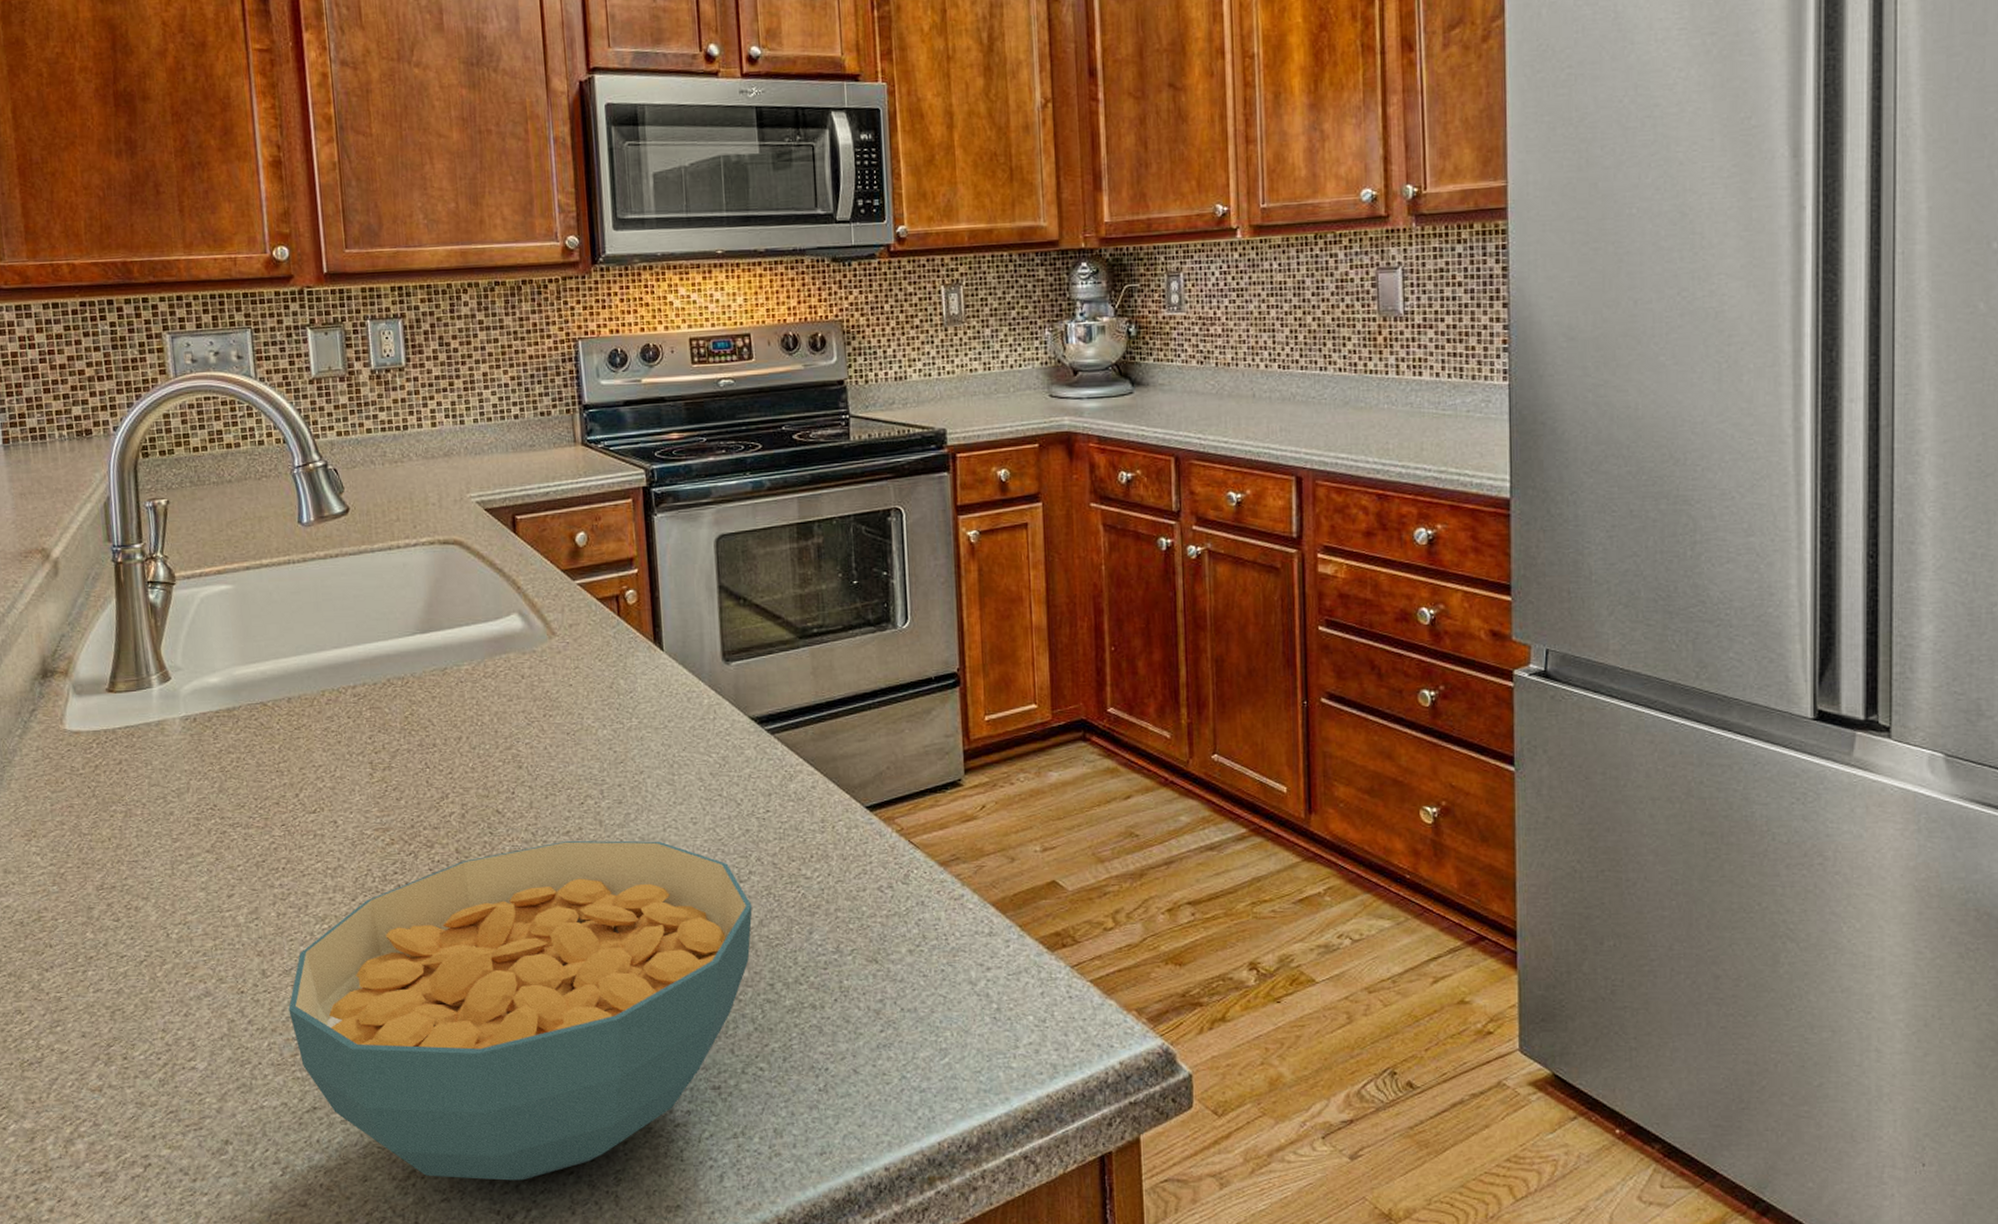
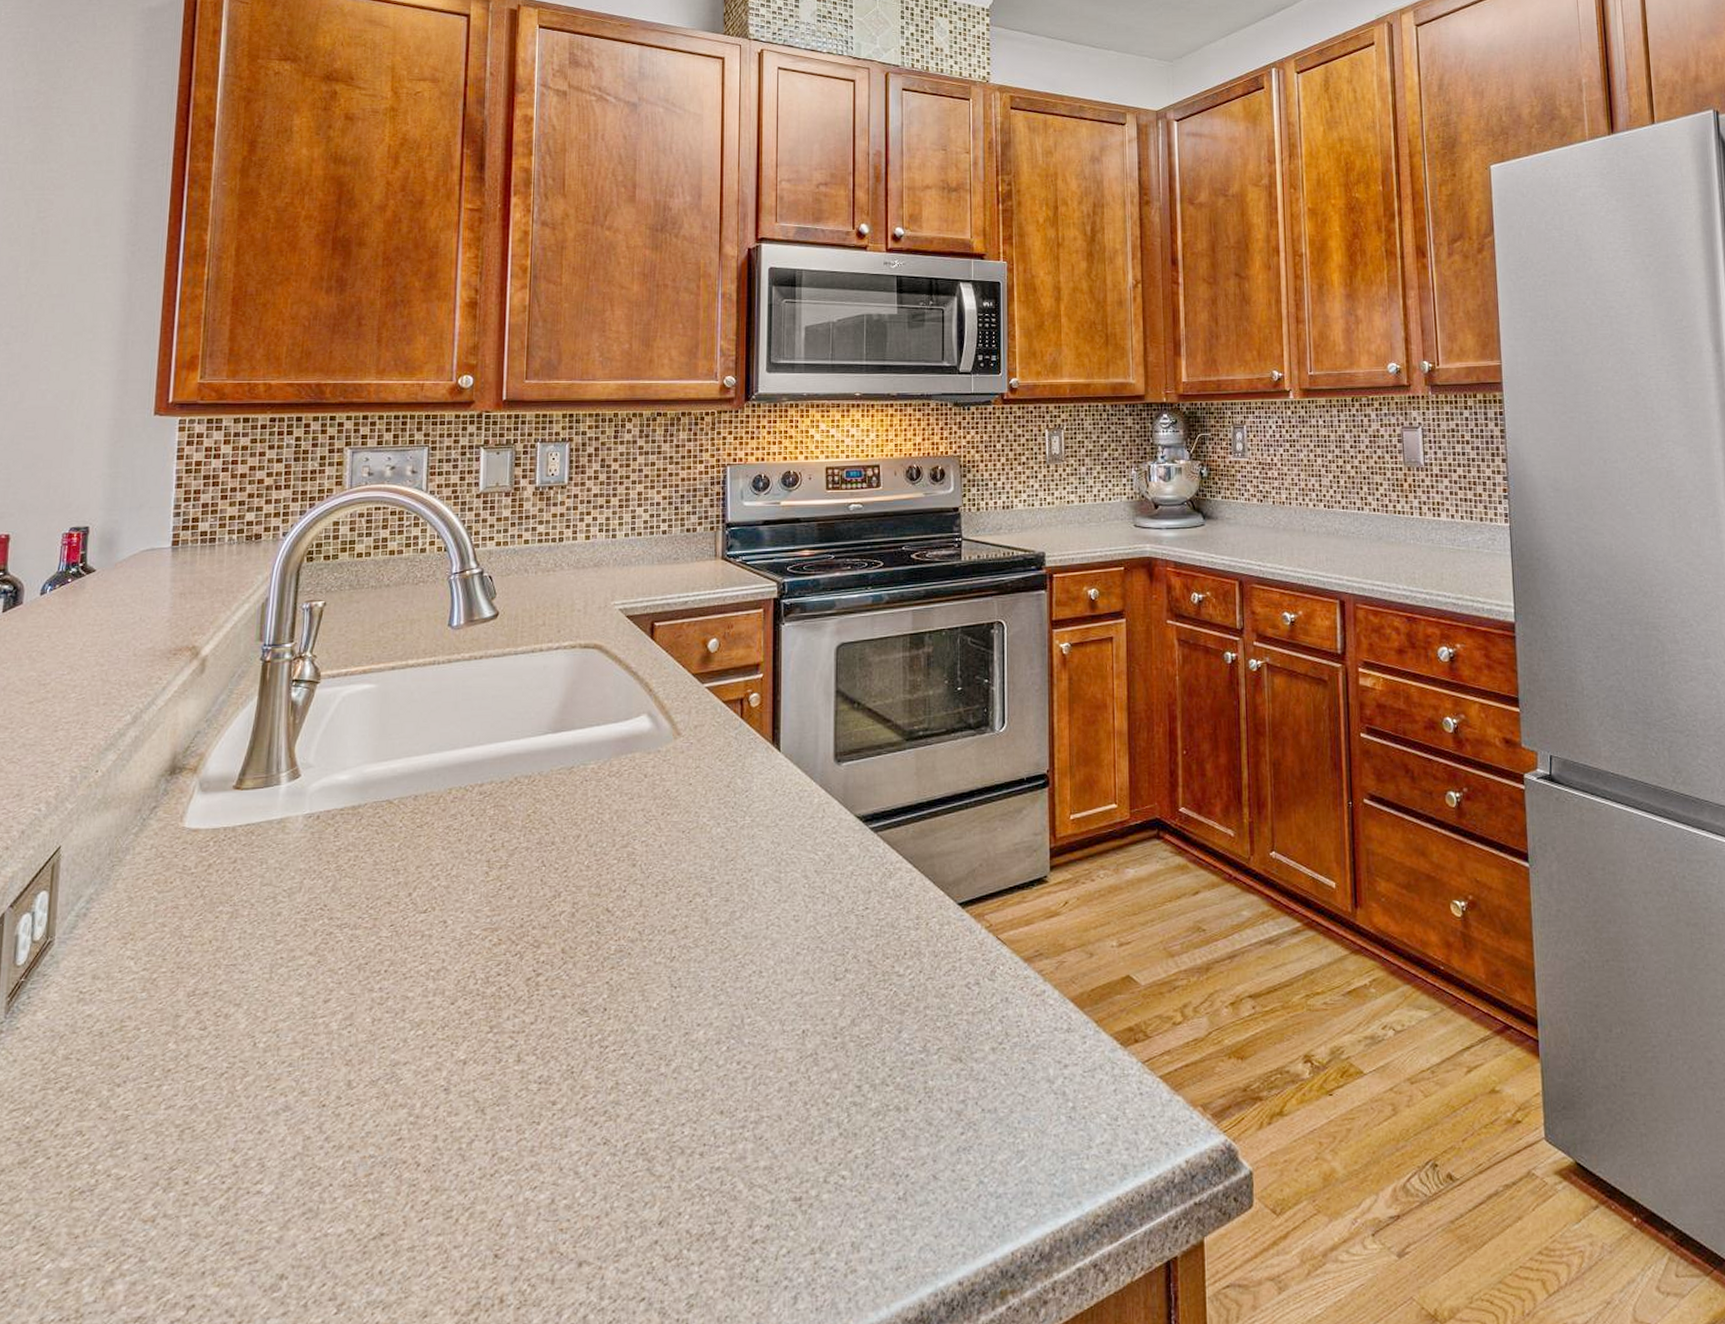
cereal bowl: present [288,840,753,1181] -> none [369,939,845,1311]

